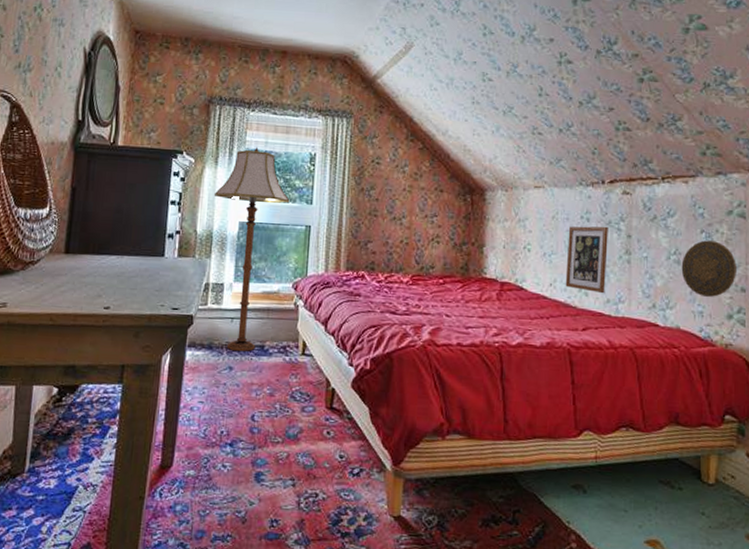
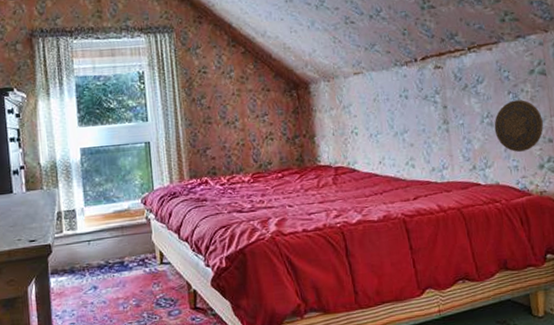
floor lamp: present [215,147,290,351] -> none [52,74,126,271]
picture frame: present [565,226,608,294] -> none [390,101,430,164]

